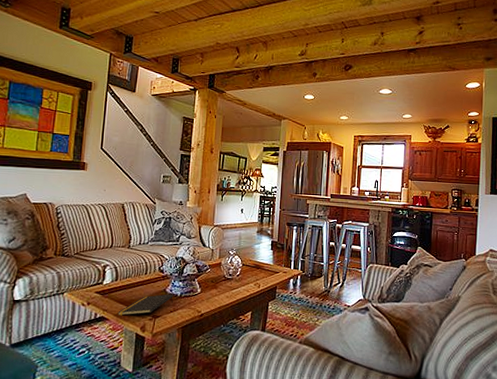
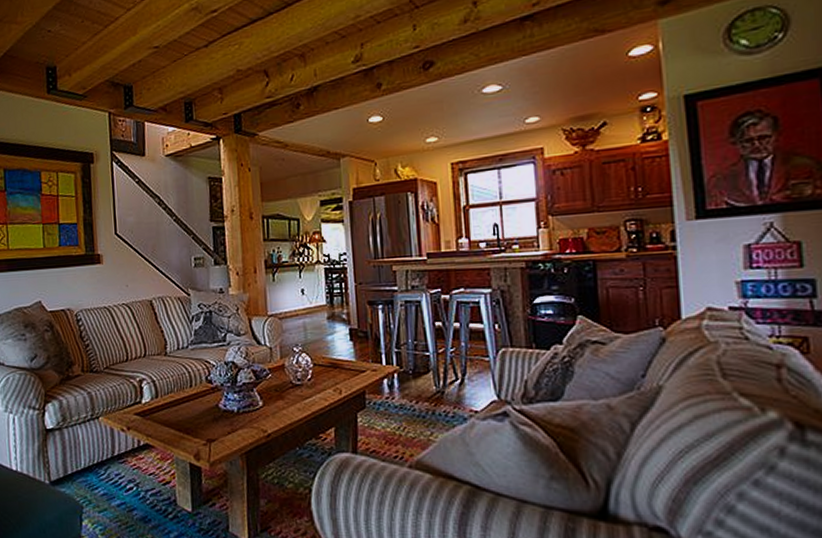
notepad: present [118,294,173,316] -> none [164,410,229,441]

